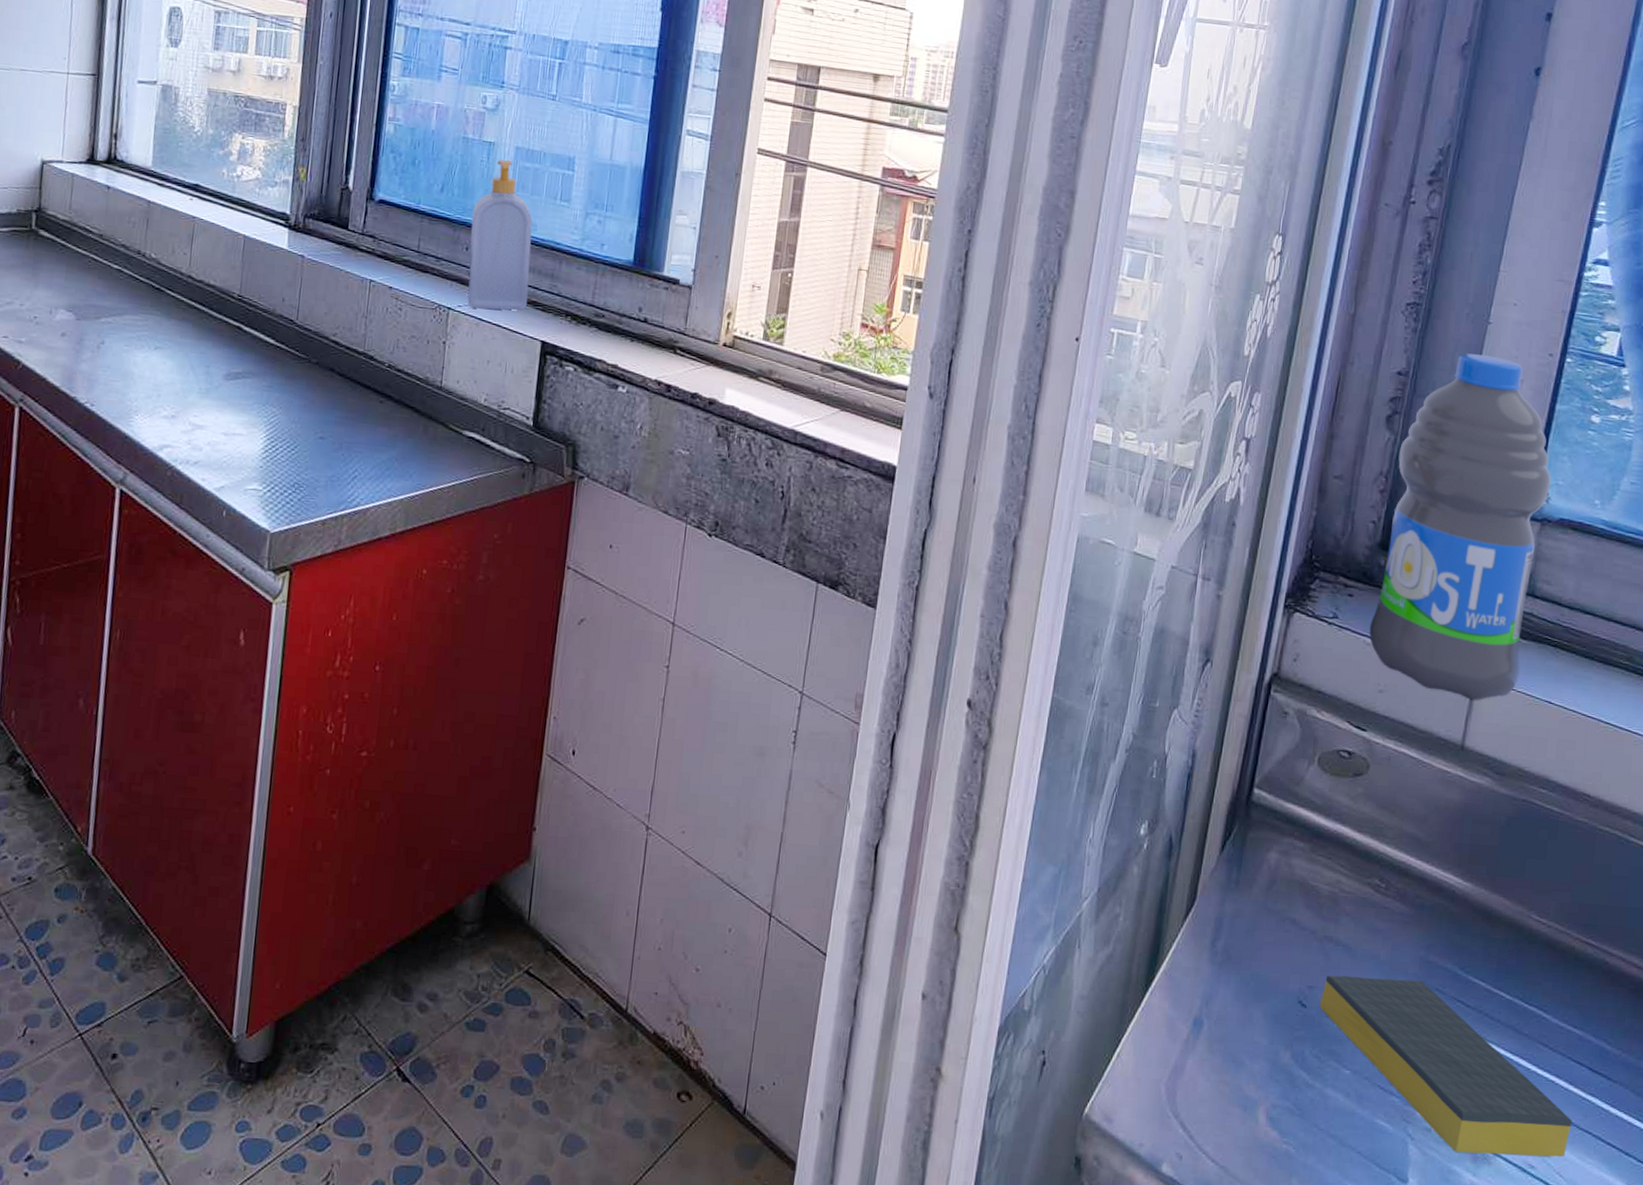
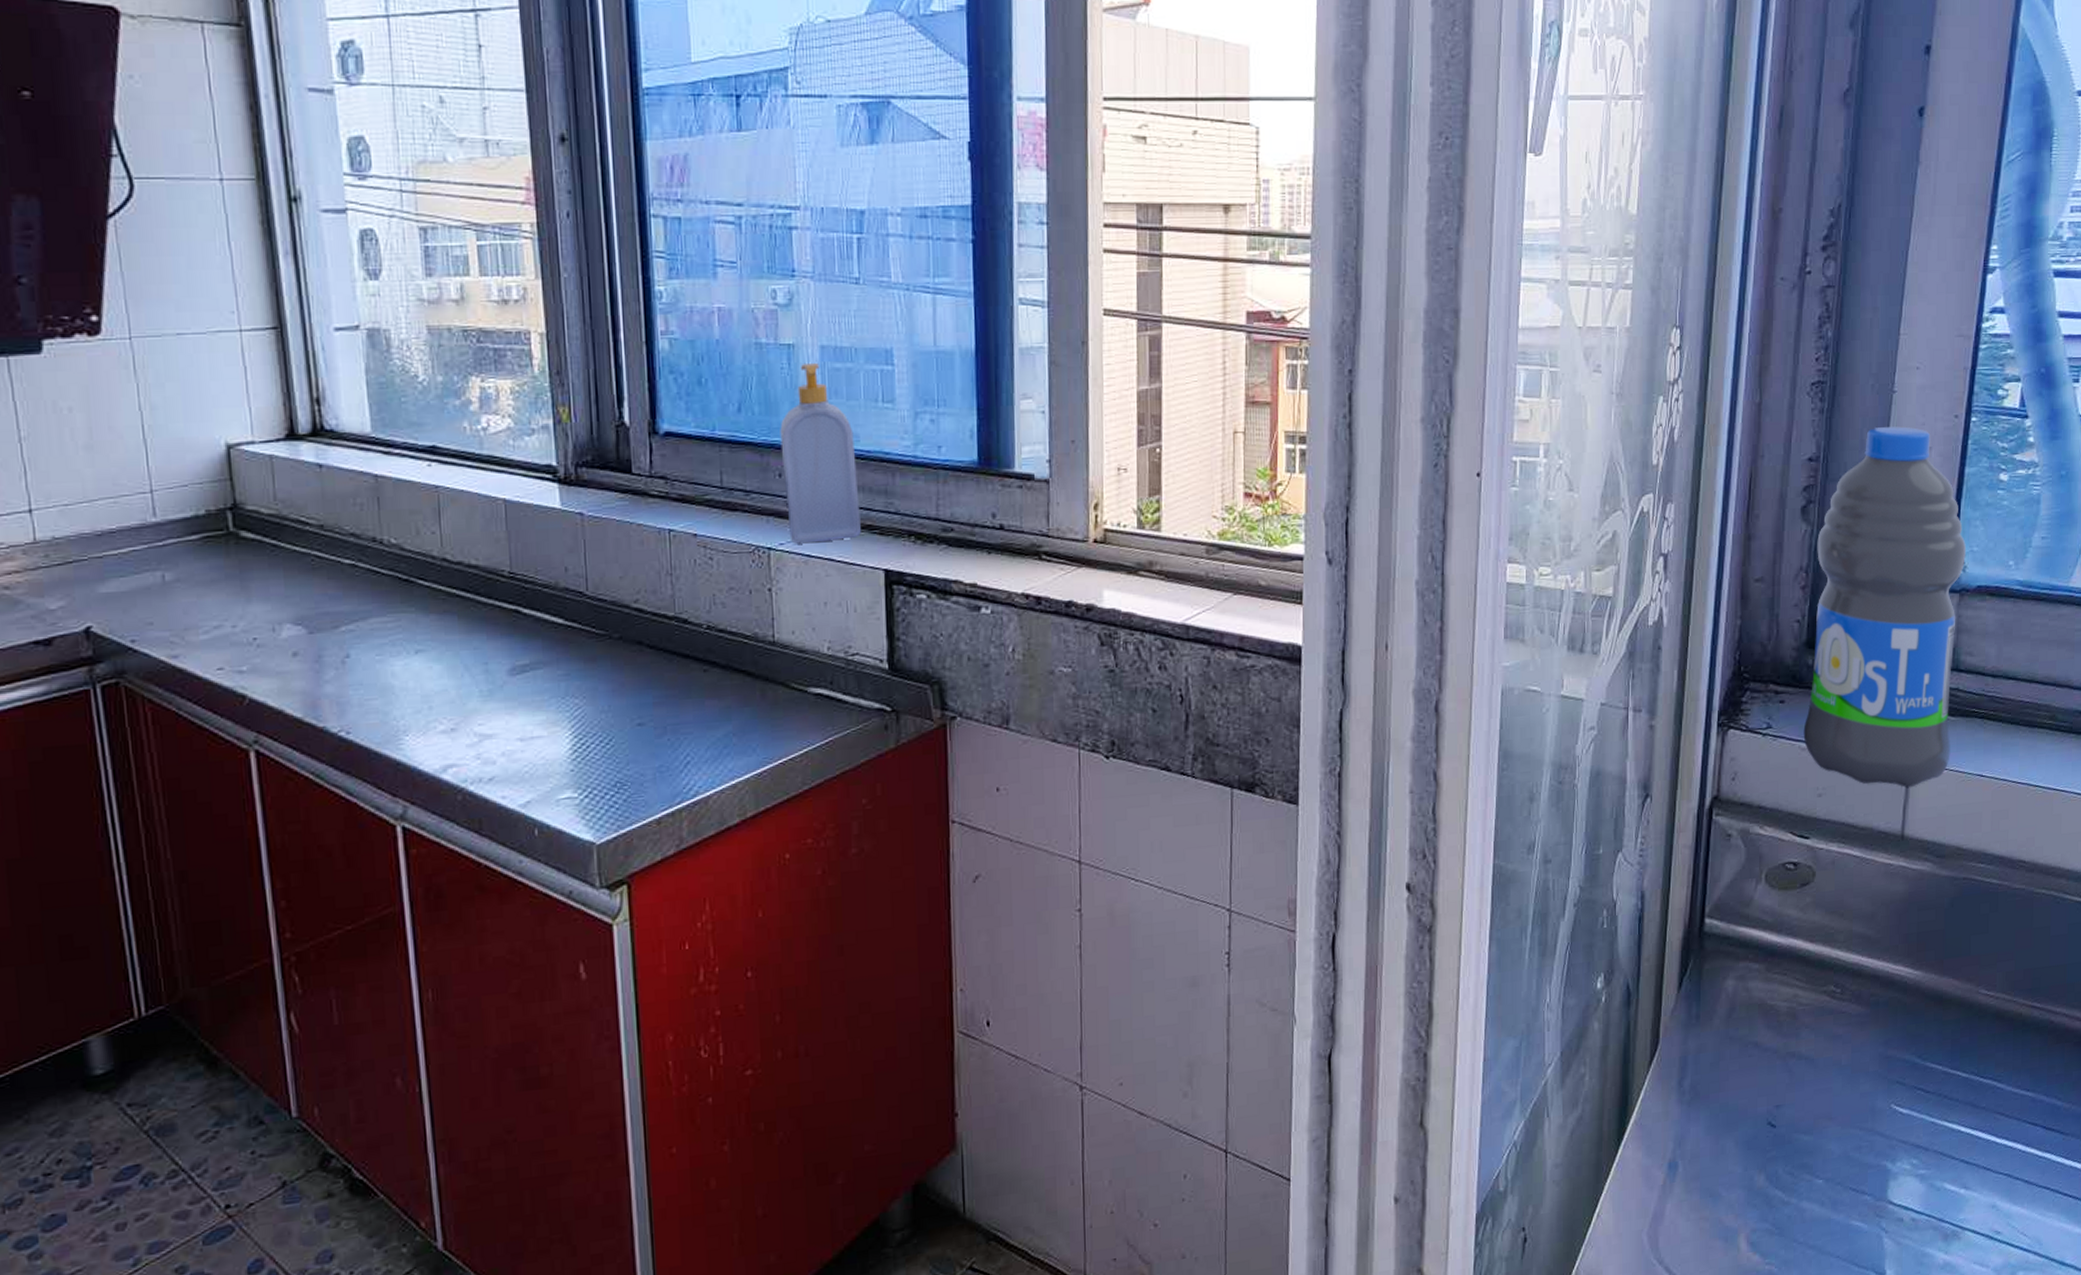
sponge: present [1320,975,1573,1157] -> none [1789,1077,2032,1235]

